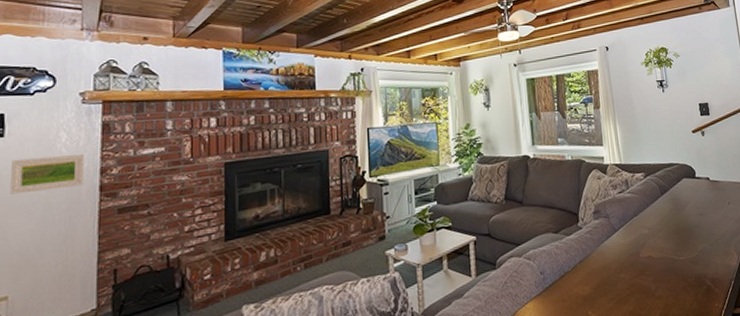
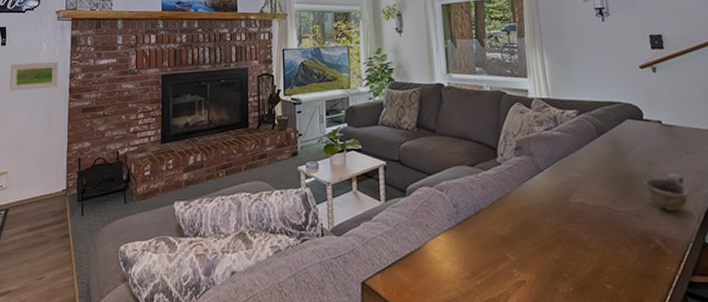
cup: none [697,221,731,255] -> present [644,173,689,211]

